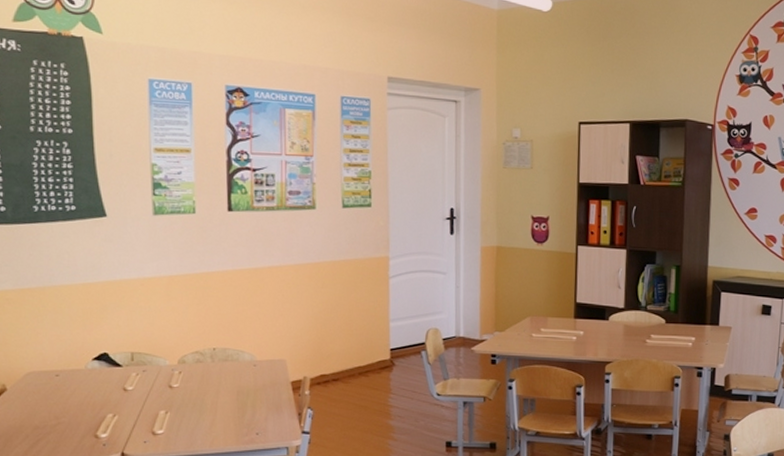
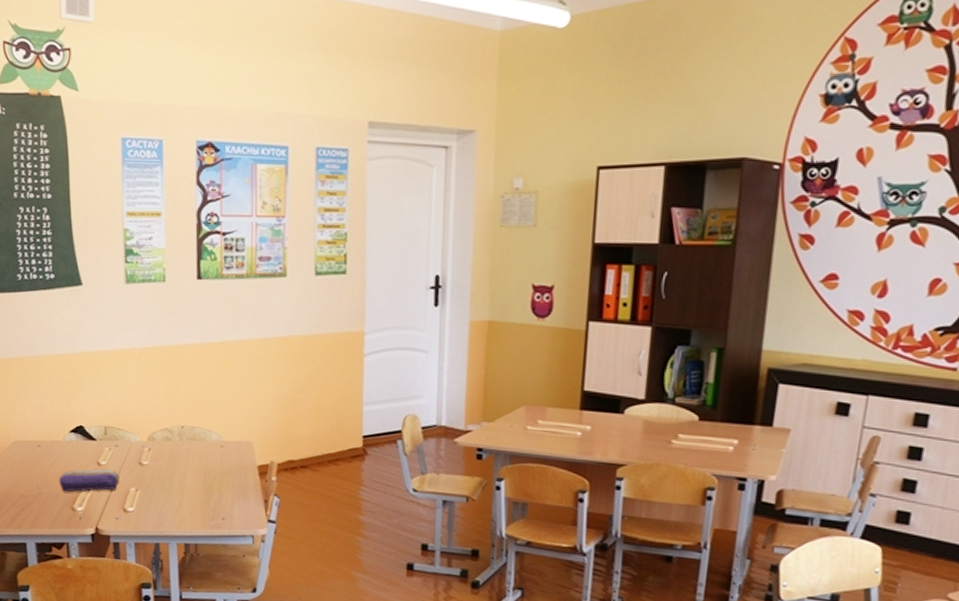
pencil case: none [80,394,148,420] -> present [58,468,120,492]

